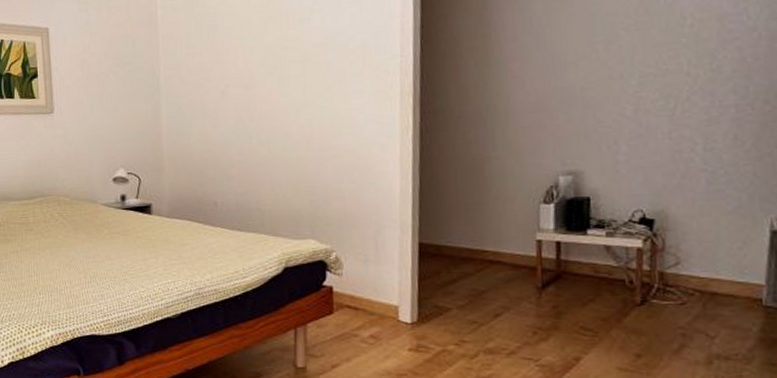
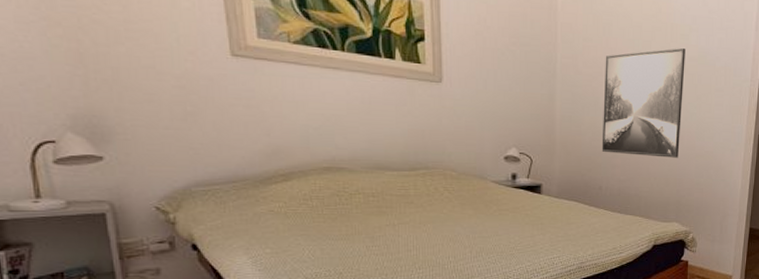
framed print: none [211,34,309,164] -> present [601,48,685,158]

